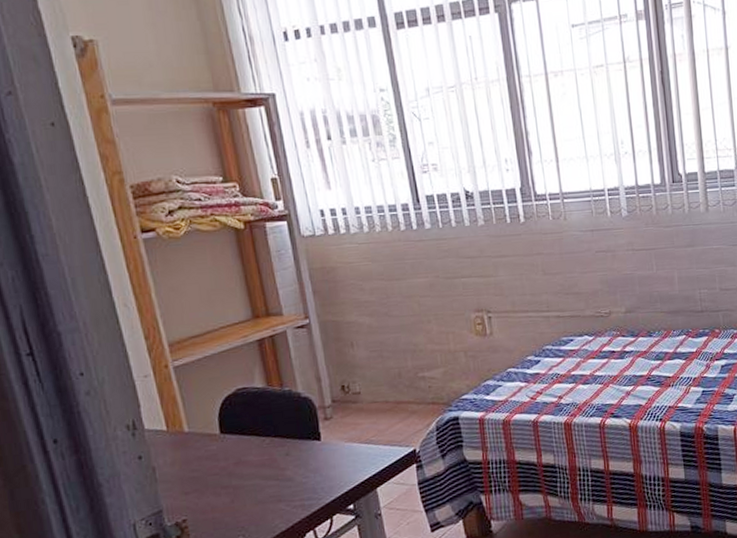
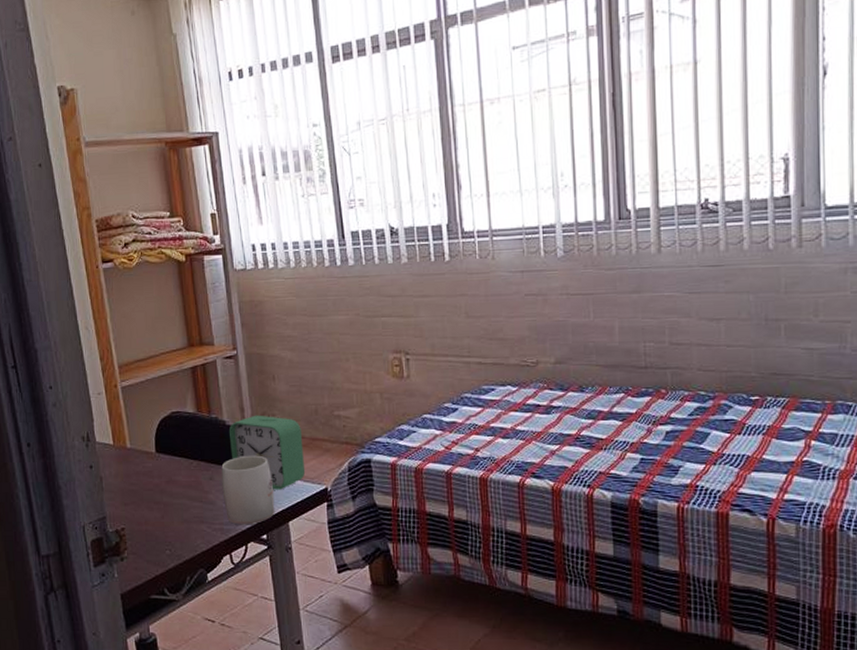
mug: none [298,424,361,499] -> present [221,455,275,525]
alarm clock: none [305,383,392,458] -> present [229,415,306,490]

